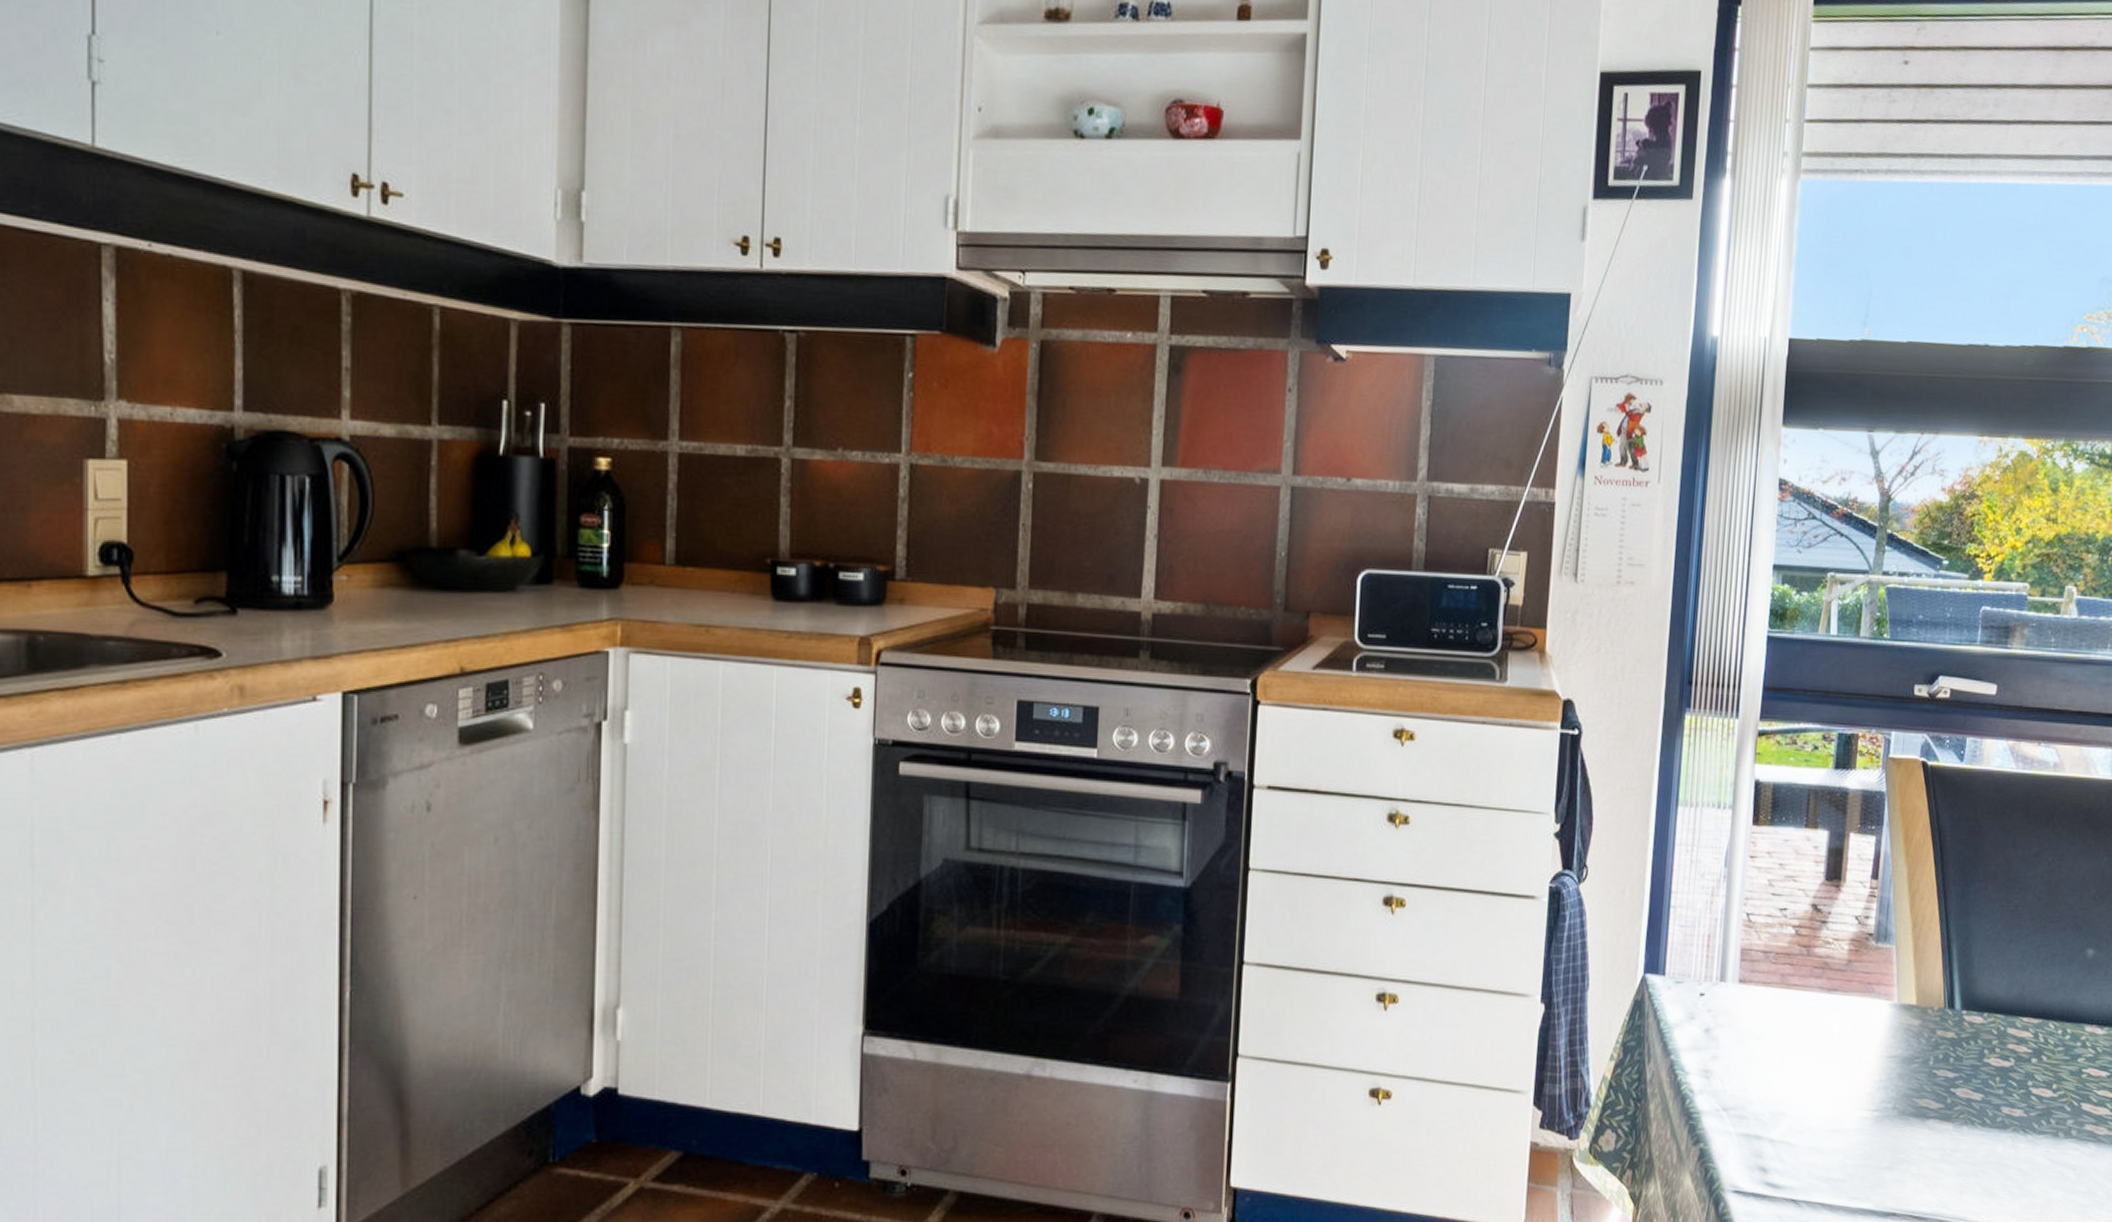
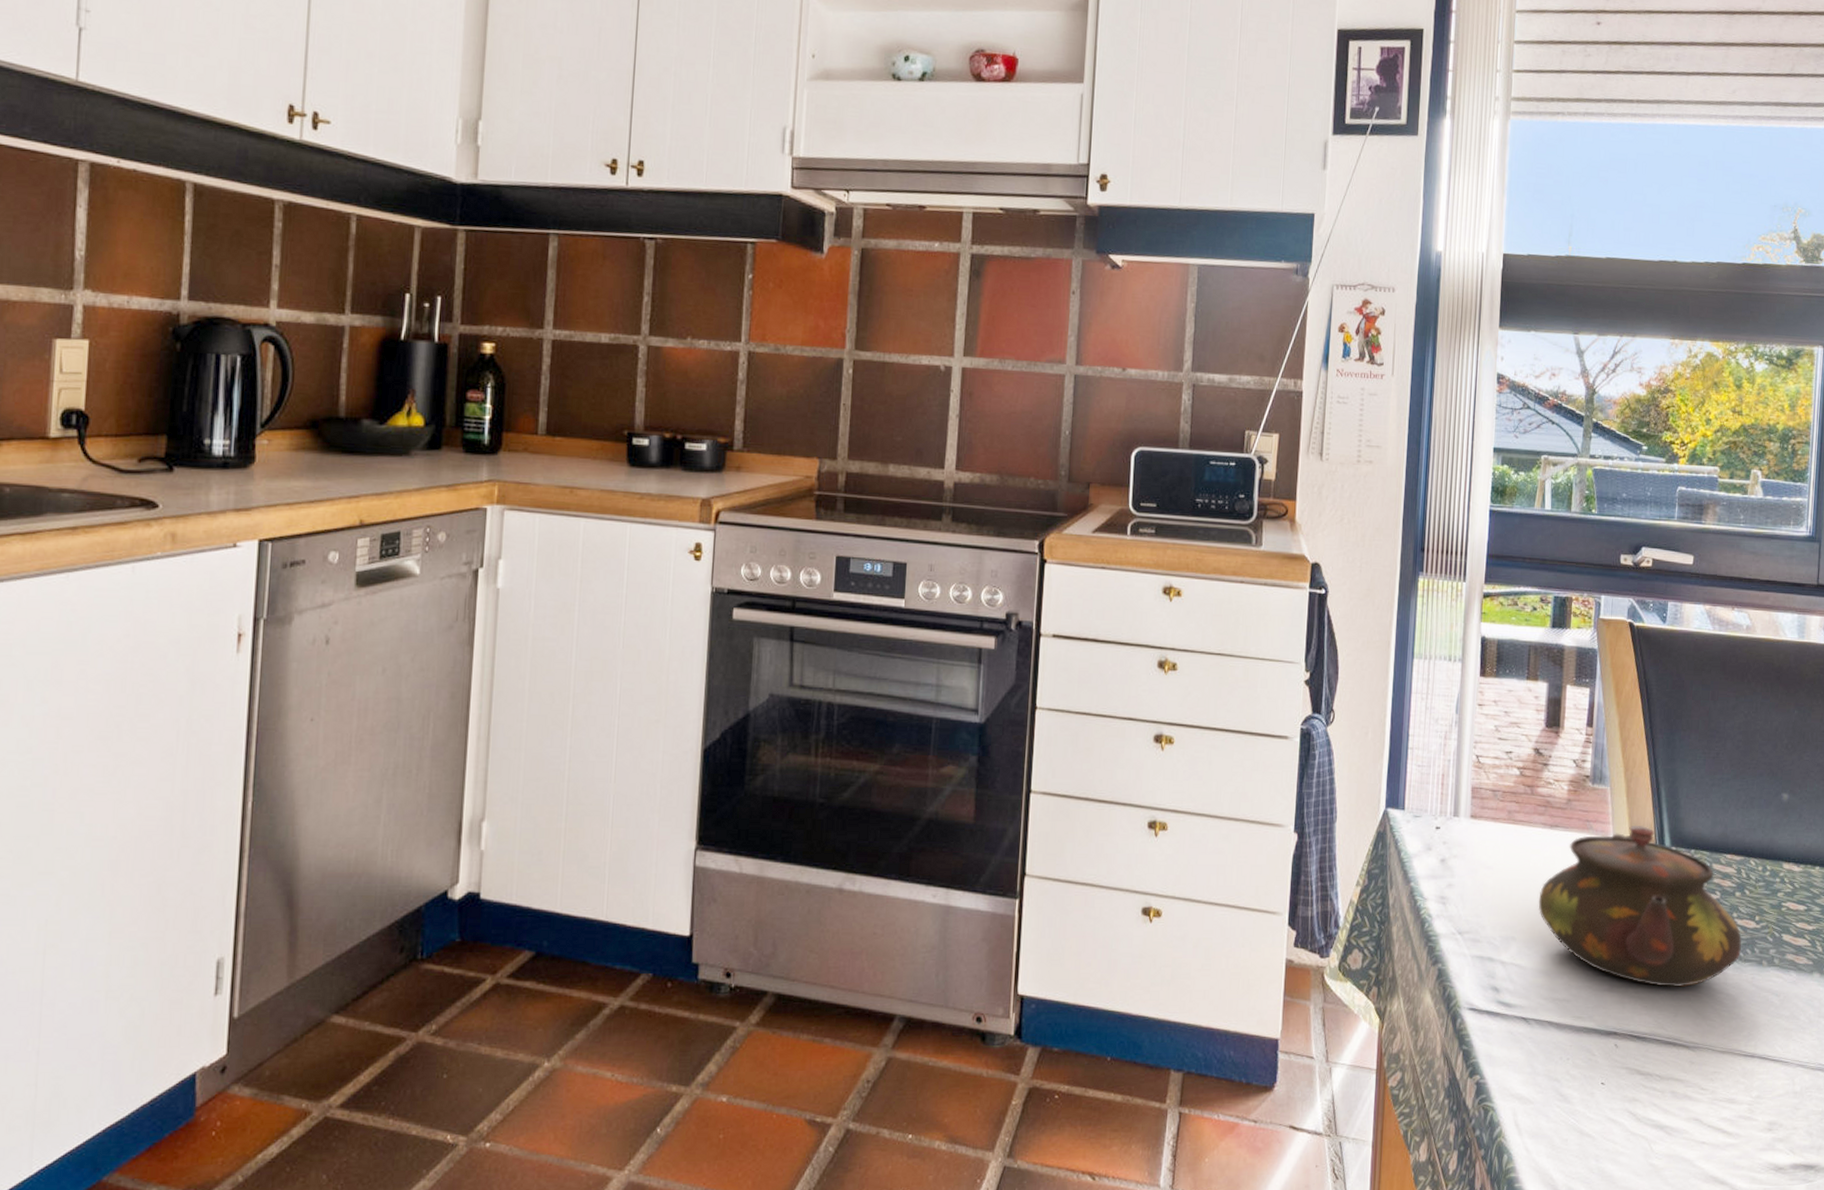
teapot: none [1812,988,2037,1164] -> present [1538,826,1742,988]

